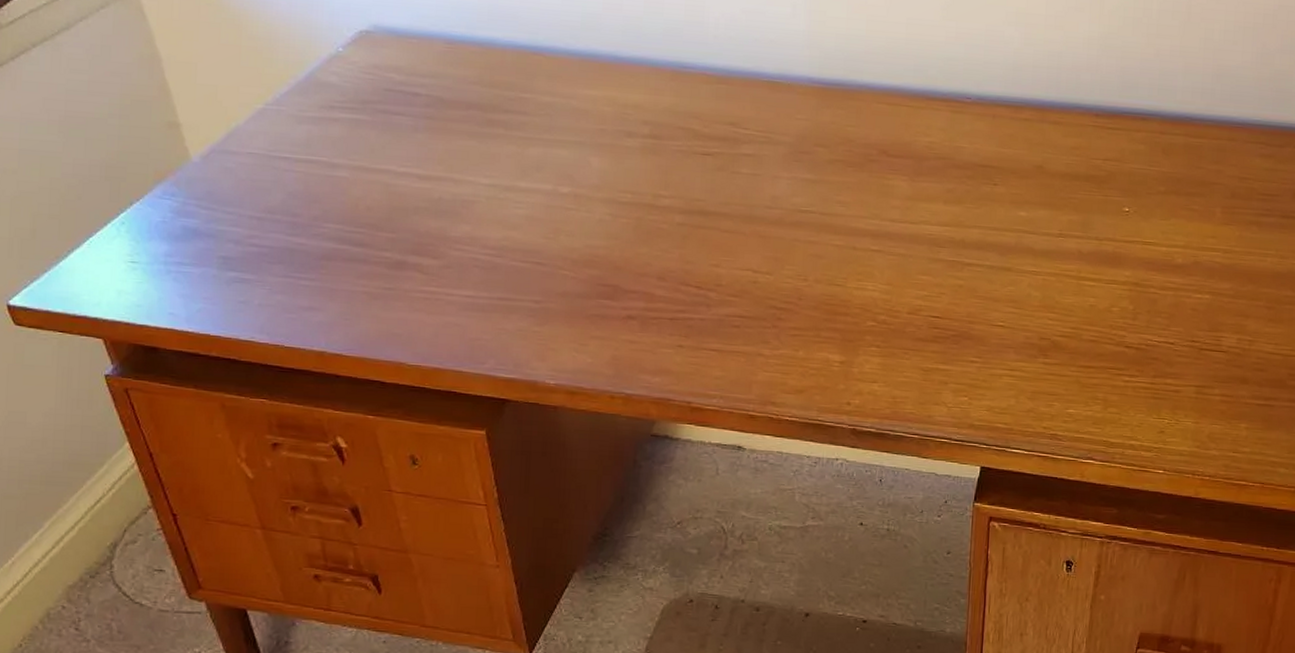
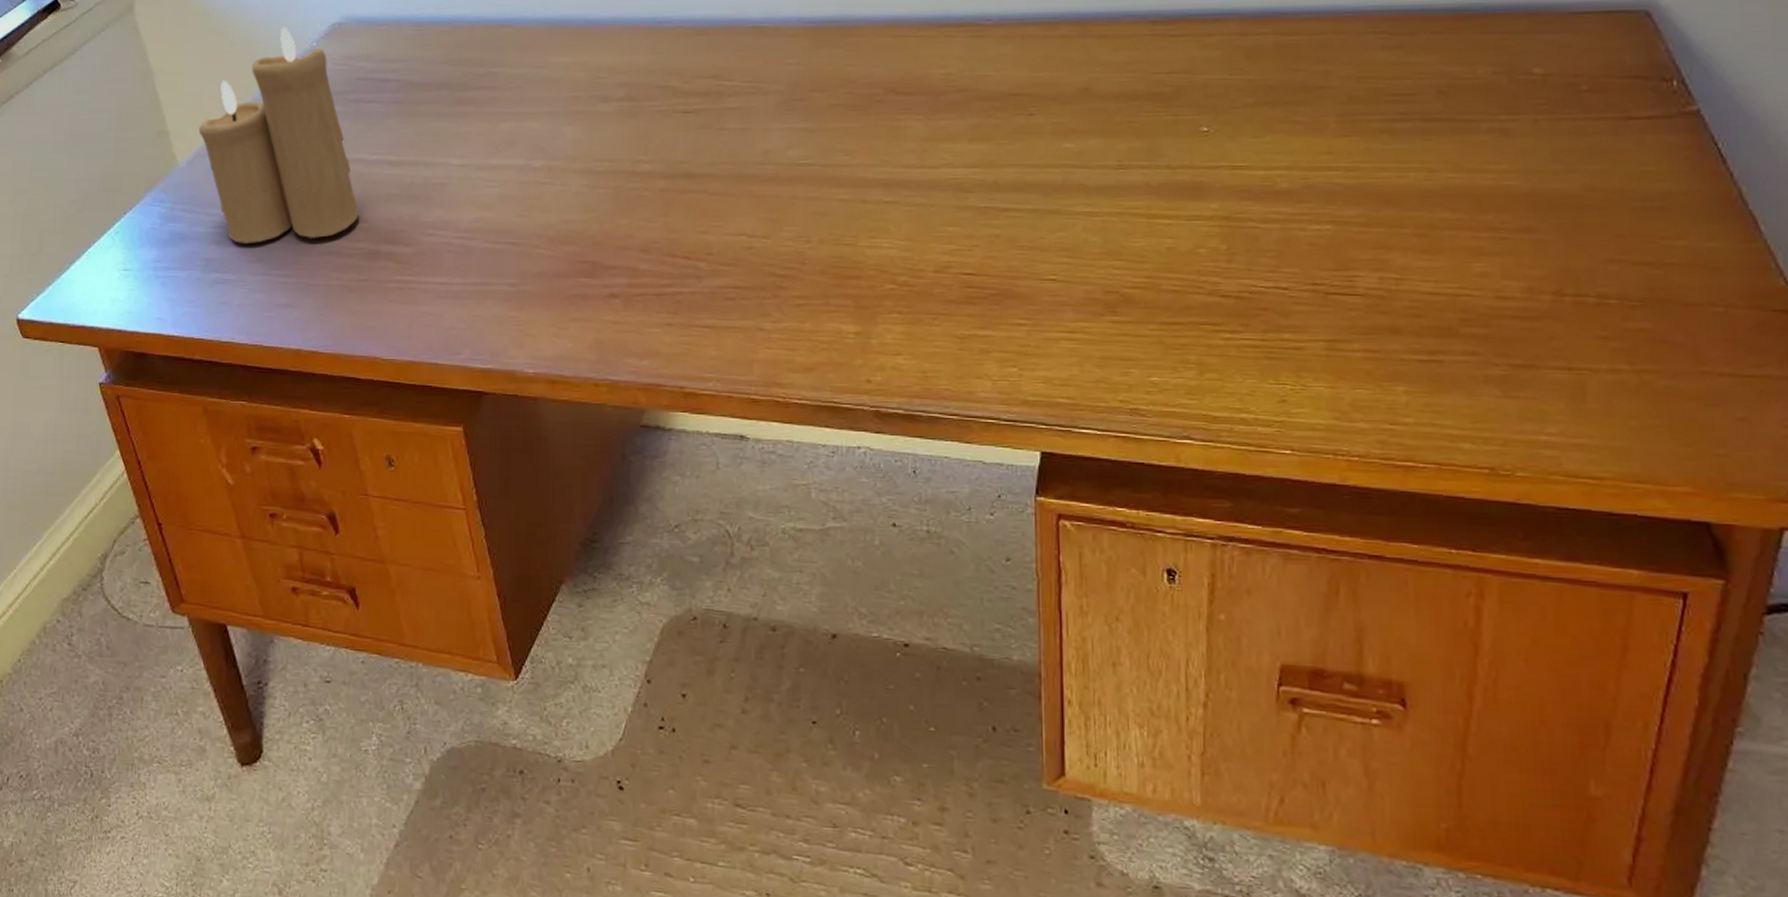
candle: none [213,27,386,245] -> present [198,26,359,243]

